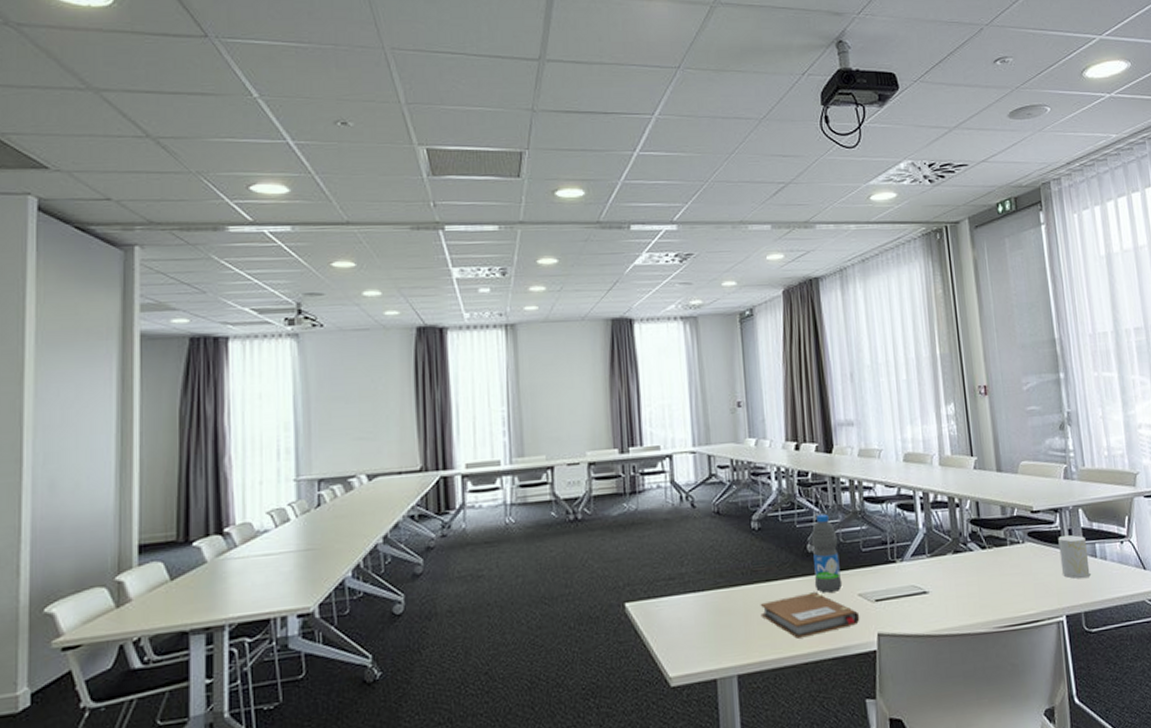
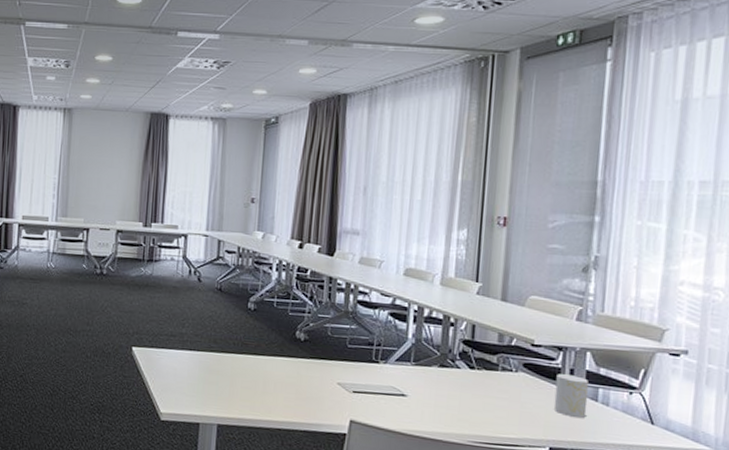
notebook: present [760,592,860,639] -> none [245,371,336,409]
water bottle: present [811,514,843,594] -> none [297,307,326,377]

